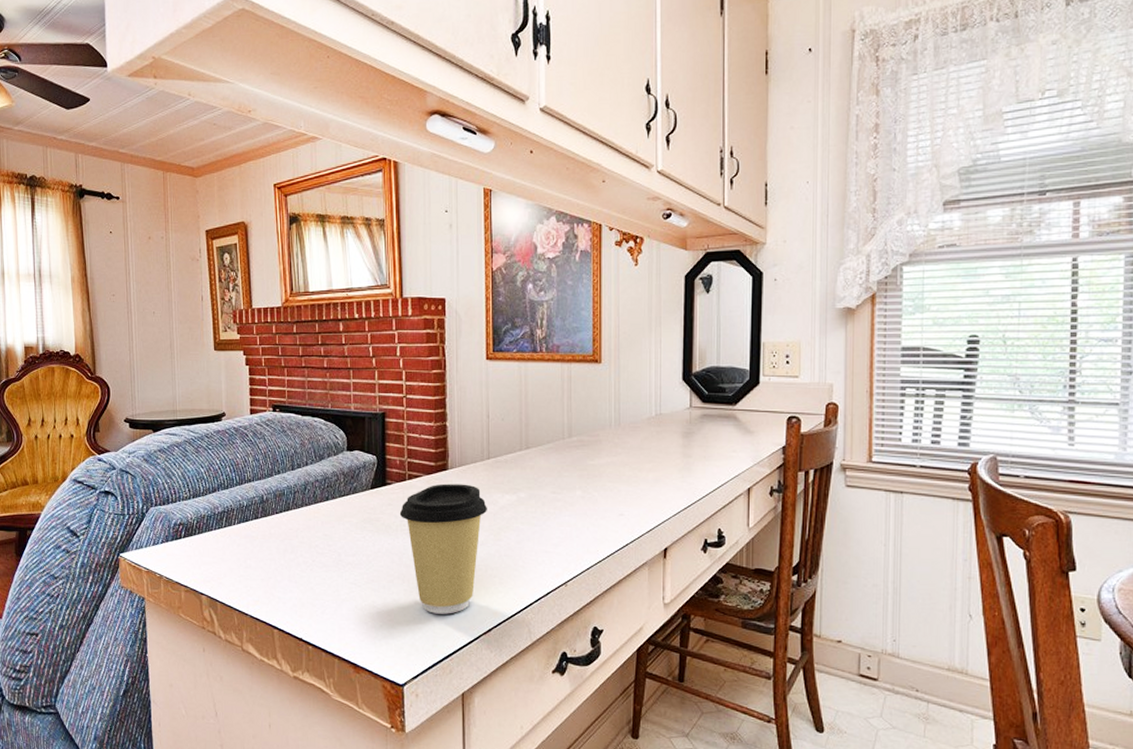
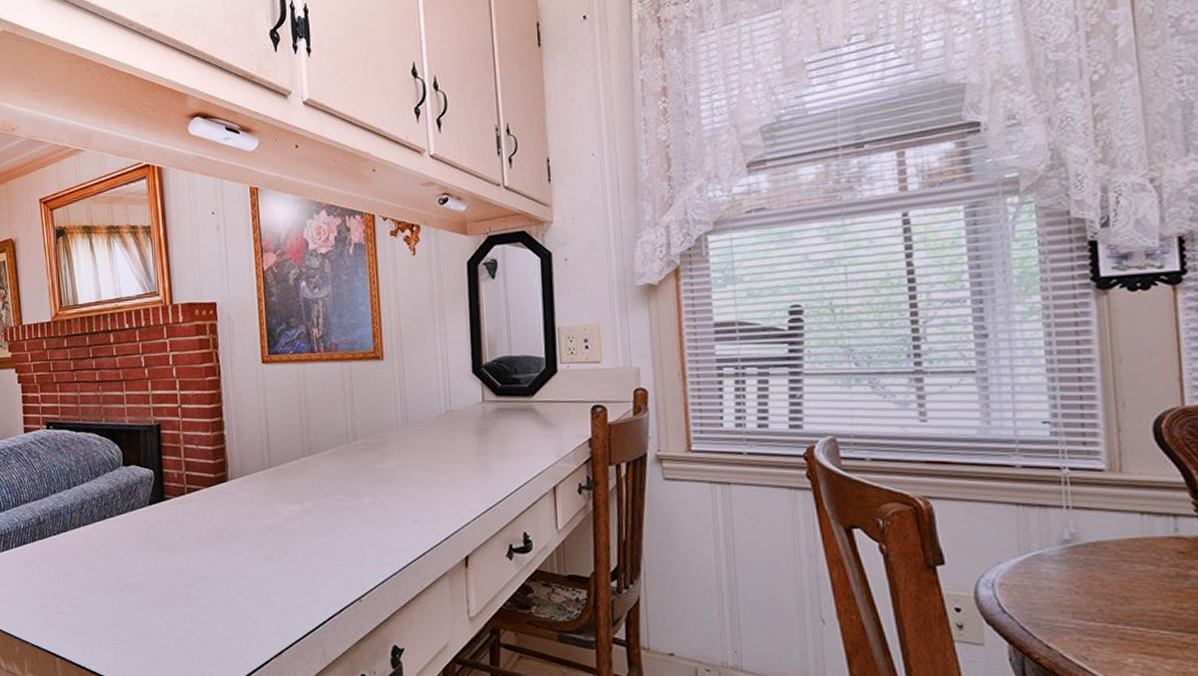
coffee cup: present [399,483,487,614] -> none [179,495,271,636]

